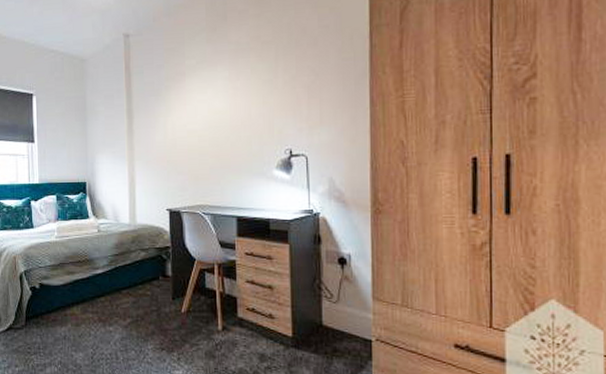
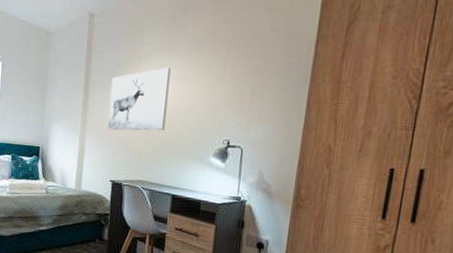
wall art: none [156,79,219,155] -> present [108,67,171,131]

